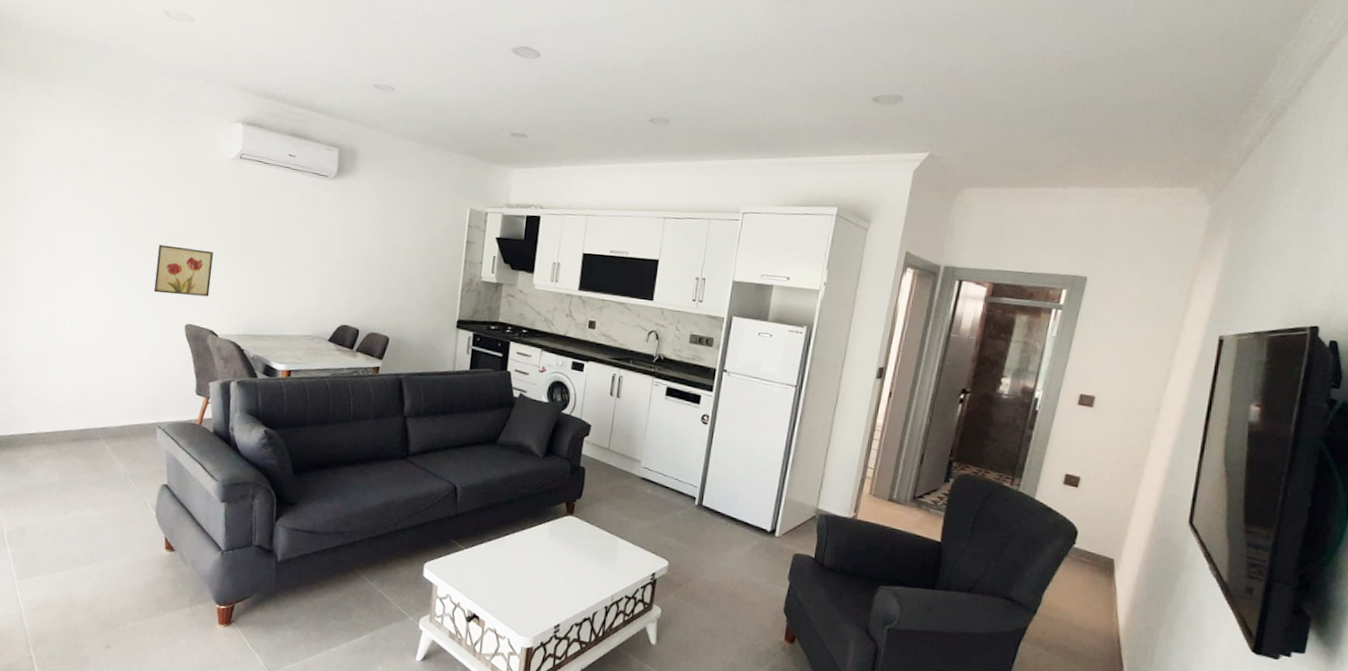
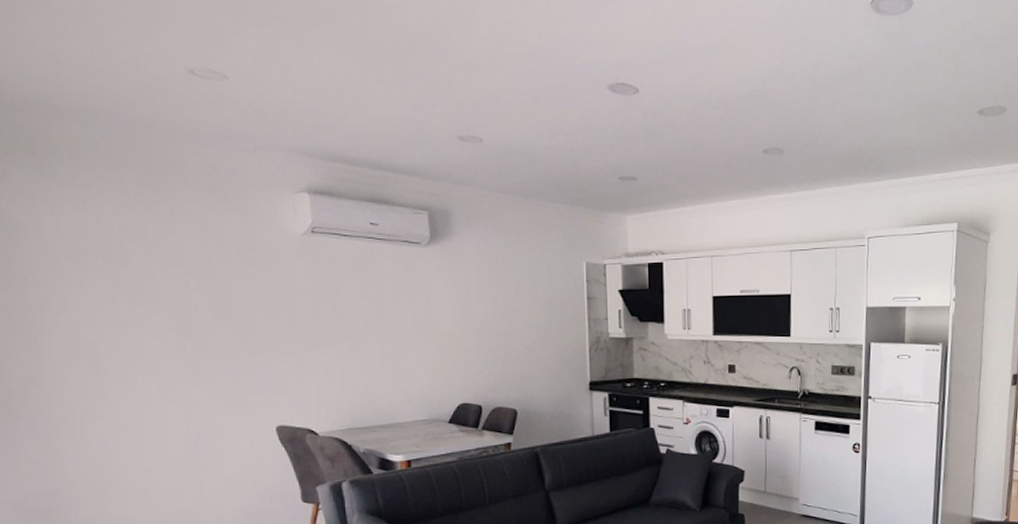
wall art: present [153,244,214,297] -> none [227,340,300,396]

